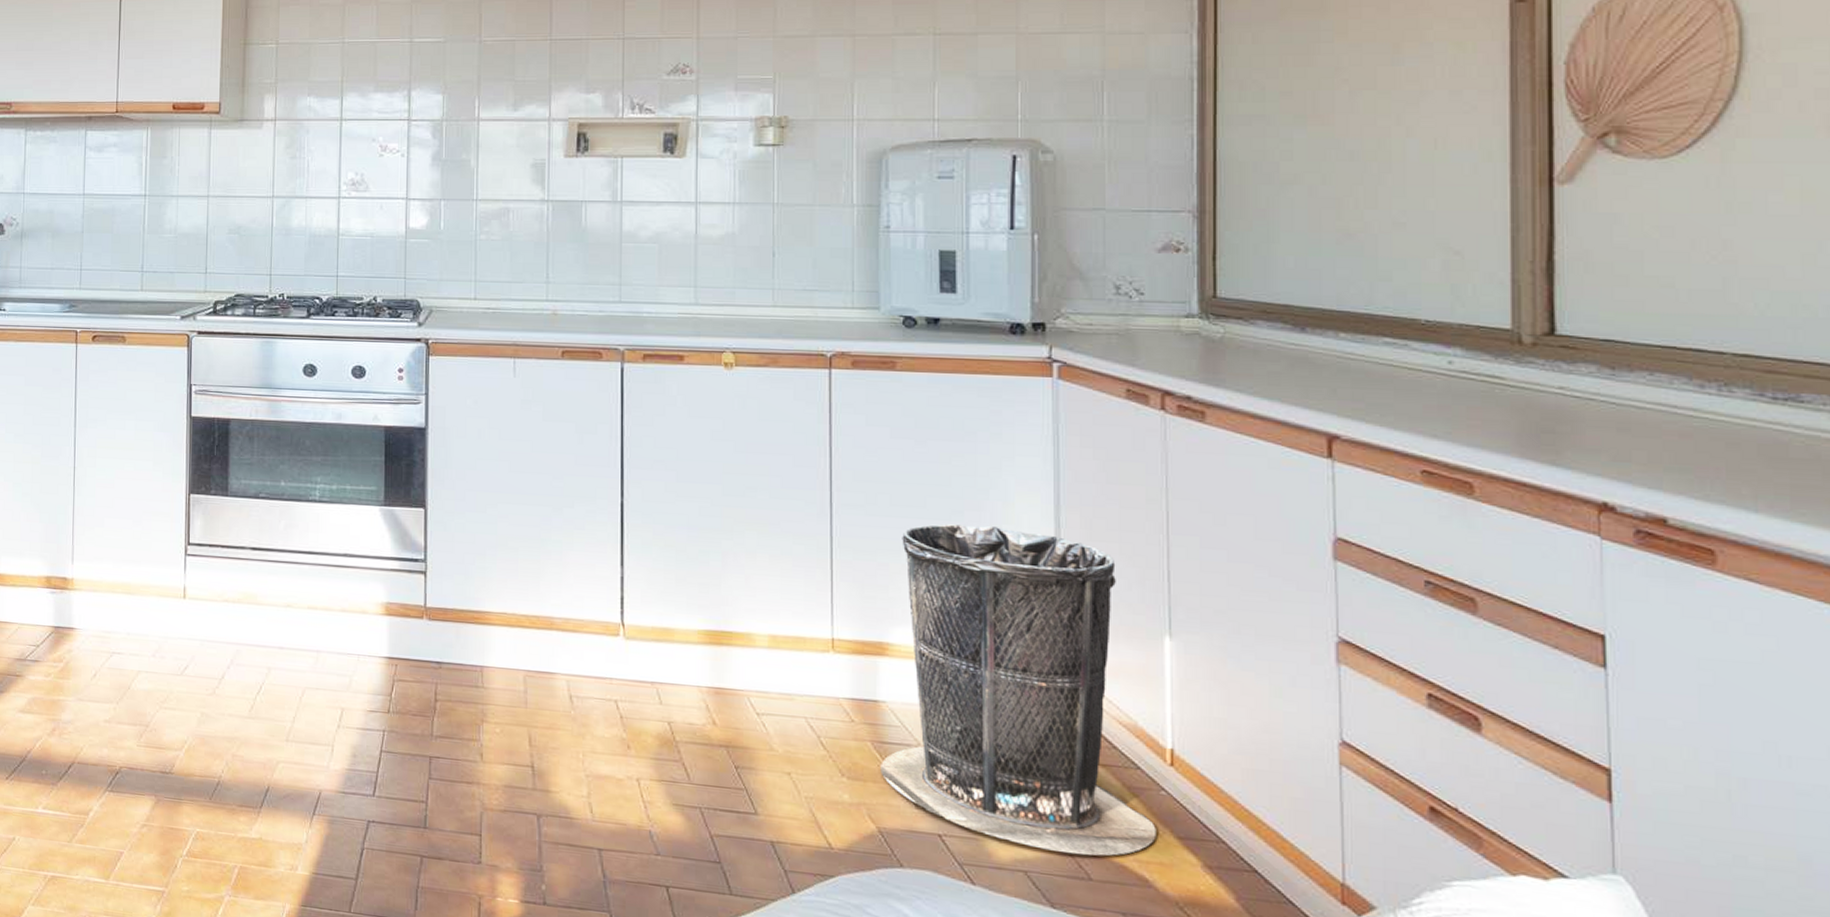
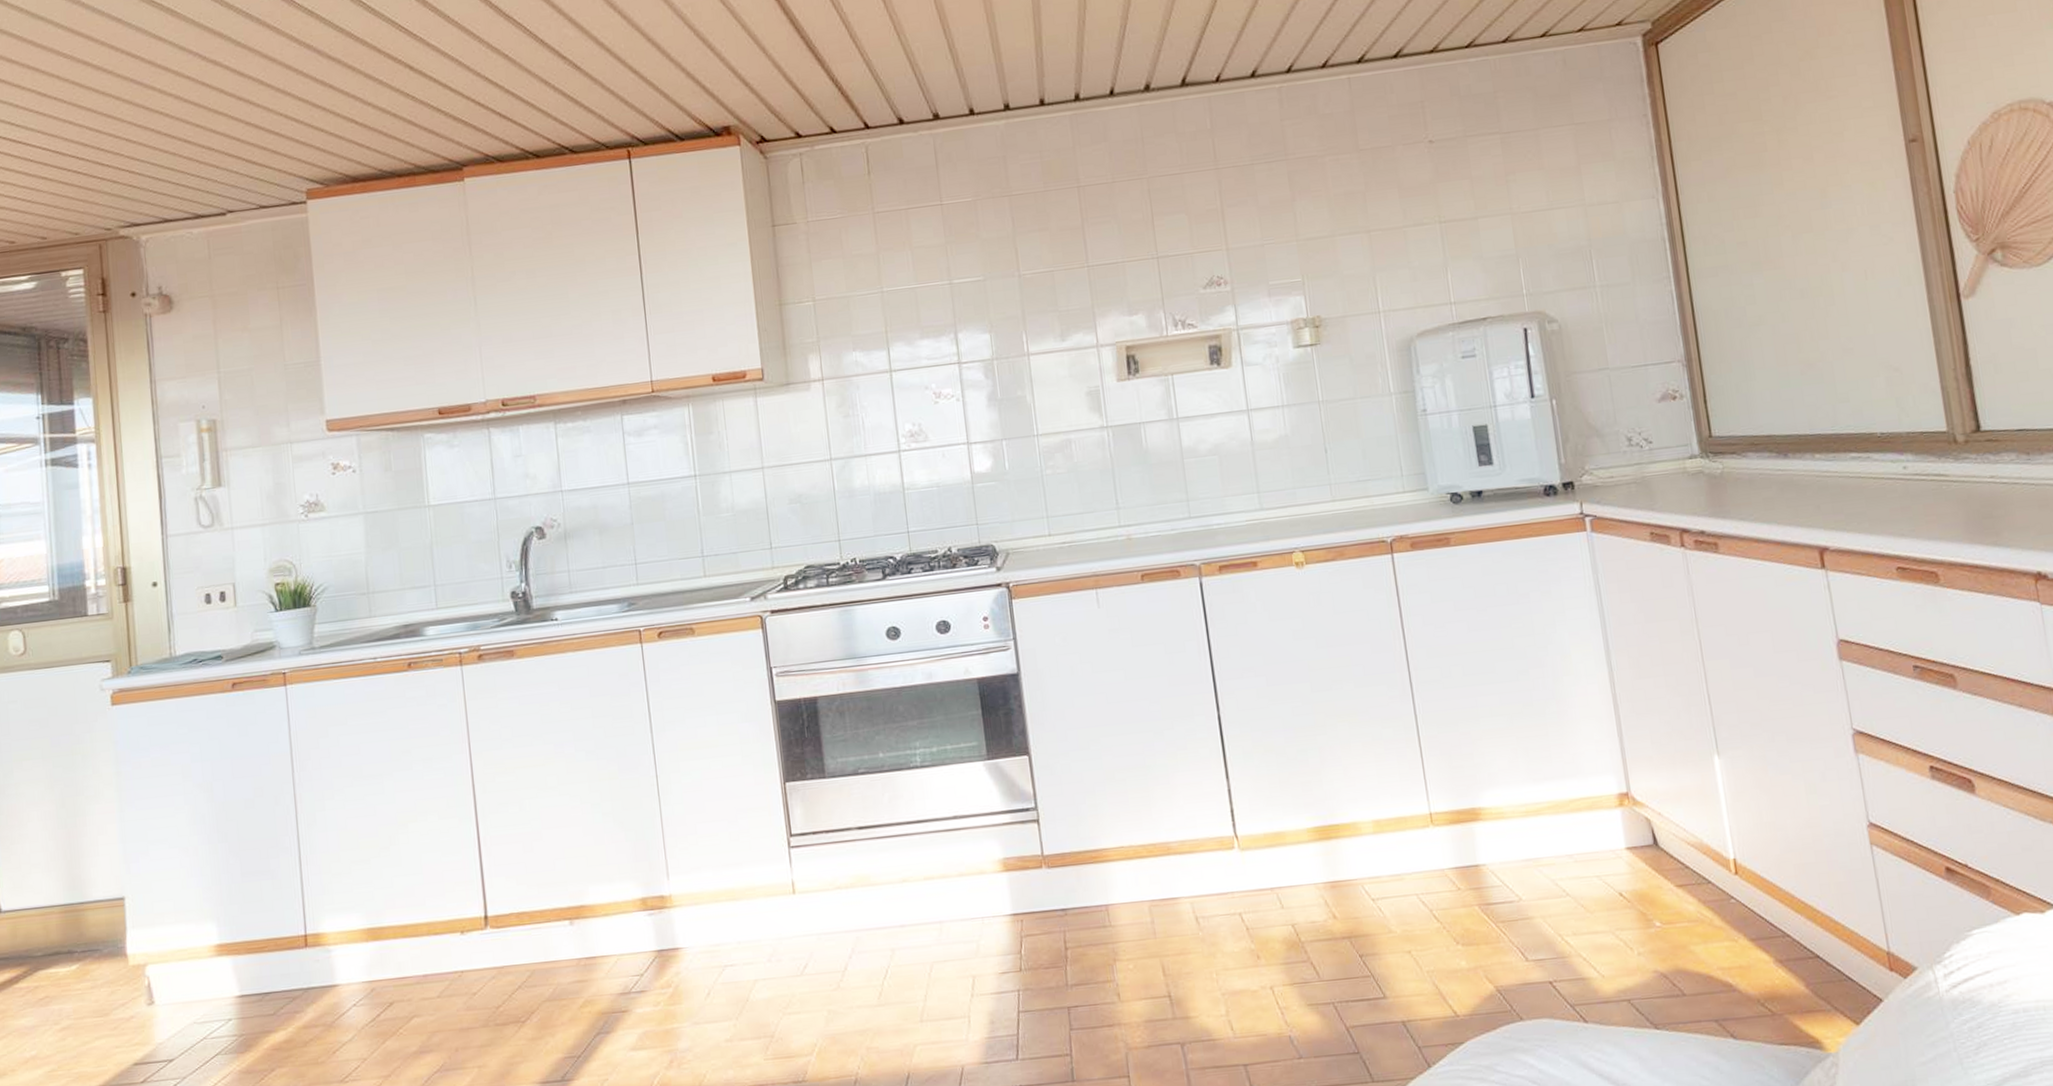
trash can: present [880,524,1156,856] -> none [1478,679,1733,976]

